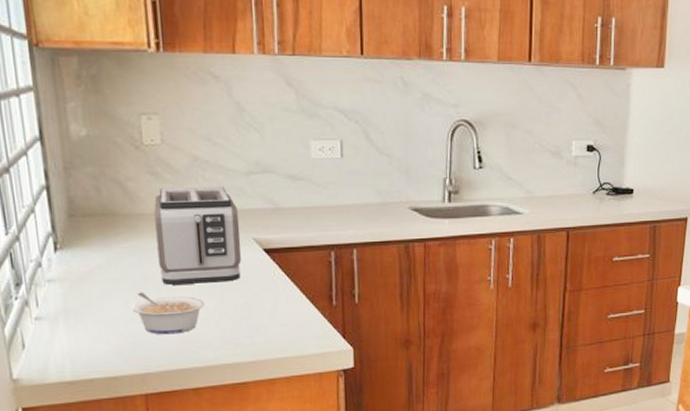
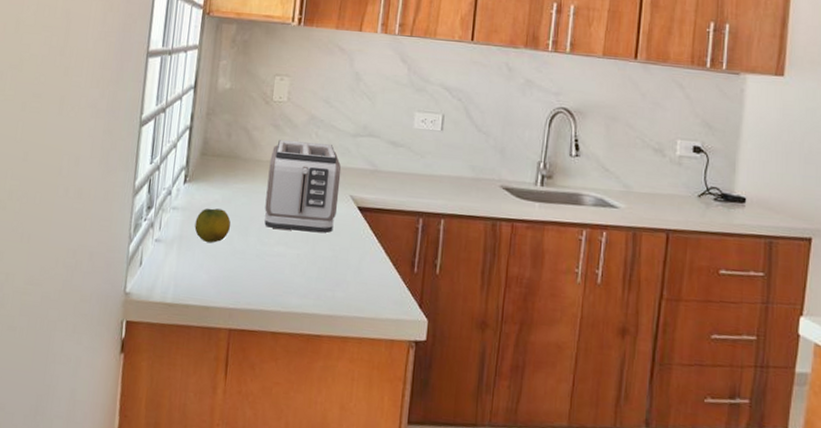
fruit: none [79,273,124,311] -> present [194,208,231,243]
legume: present [131,292,205,335] -> none [234,230,298,275]

